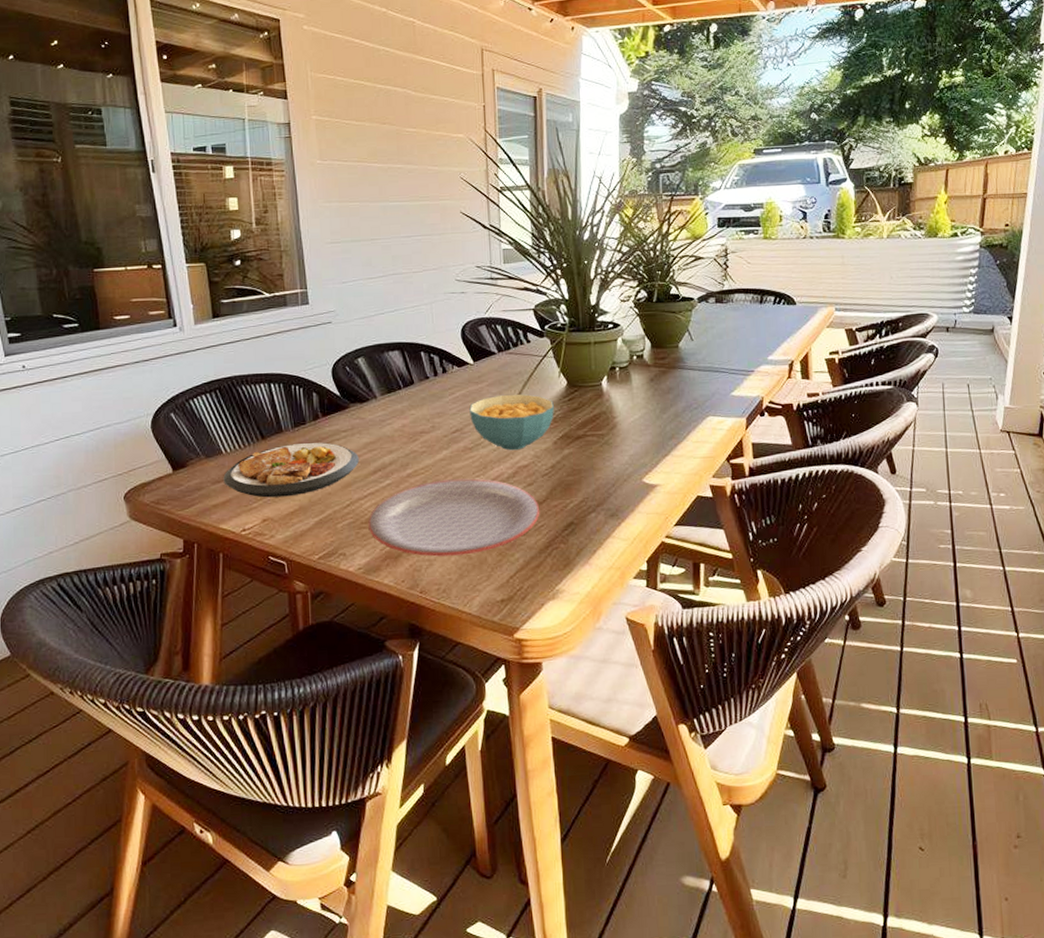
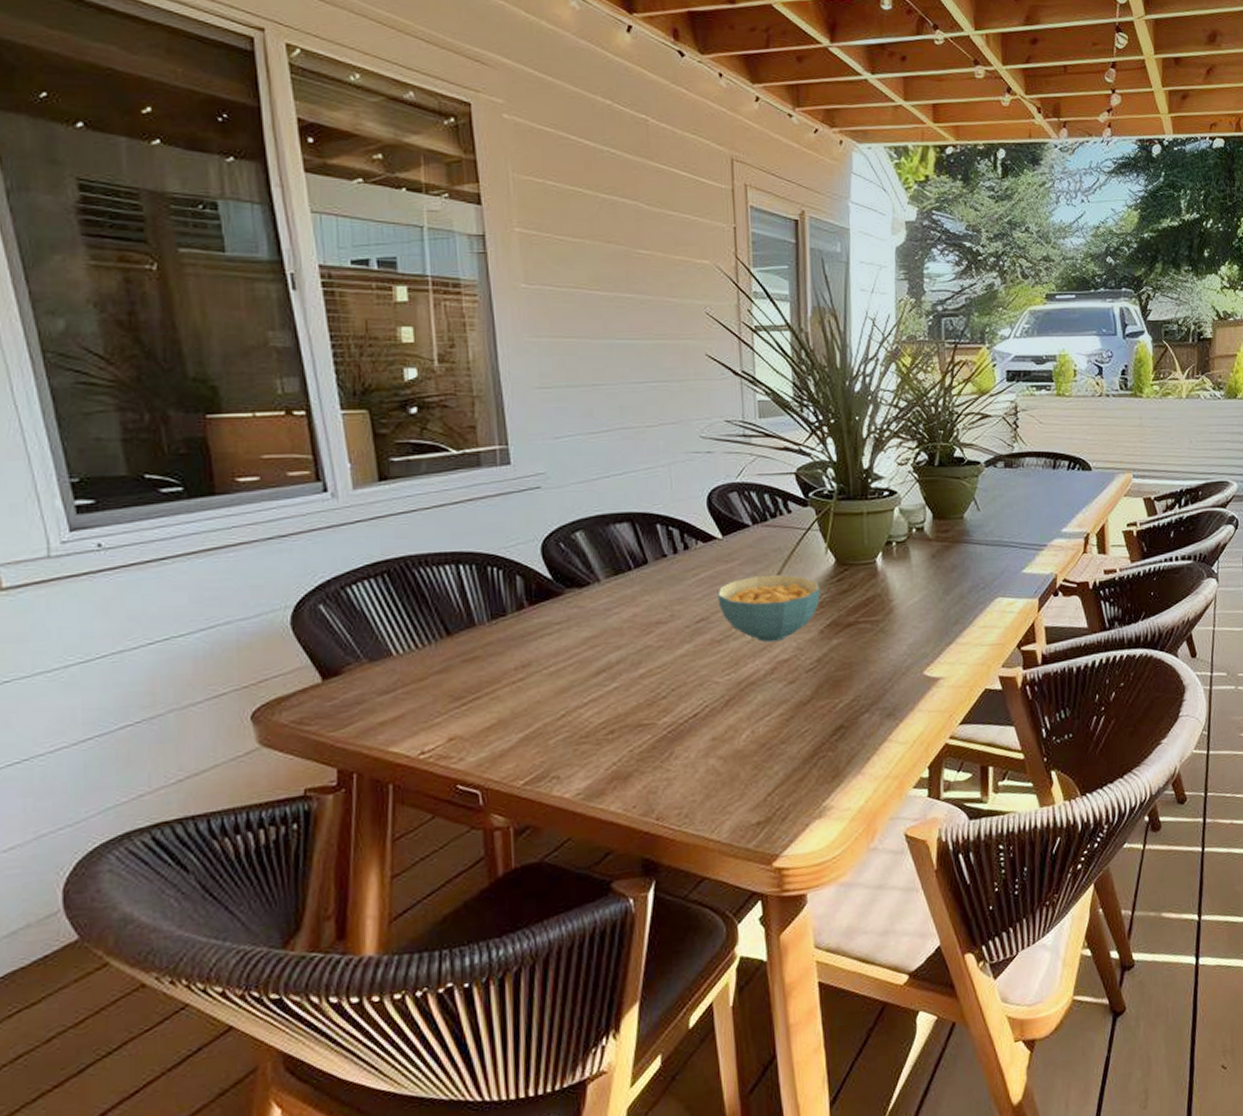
plate: present [223,442,359,498] -> none [393,638,577,711]
plate: present [368,478,540,557] -> none [589,677,804,775]

